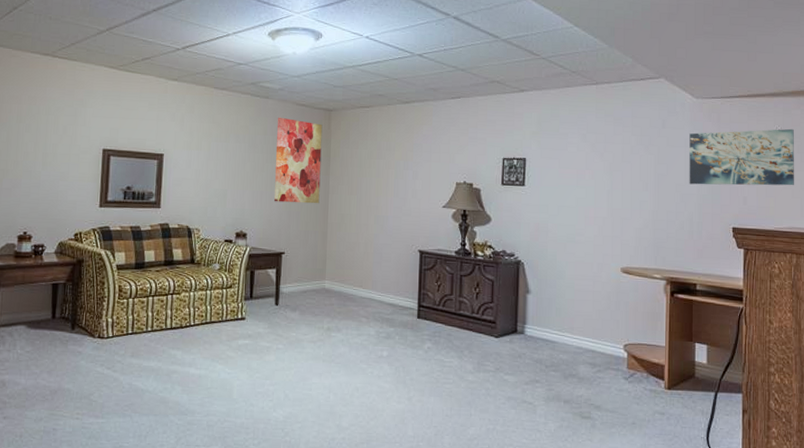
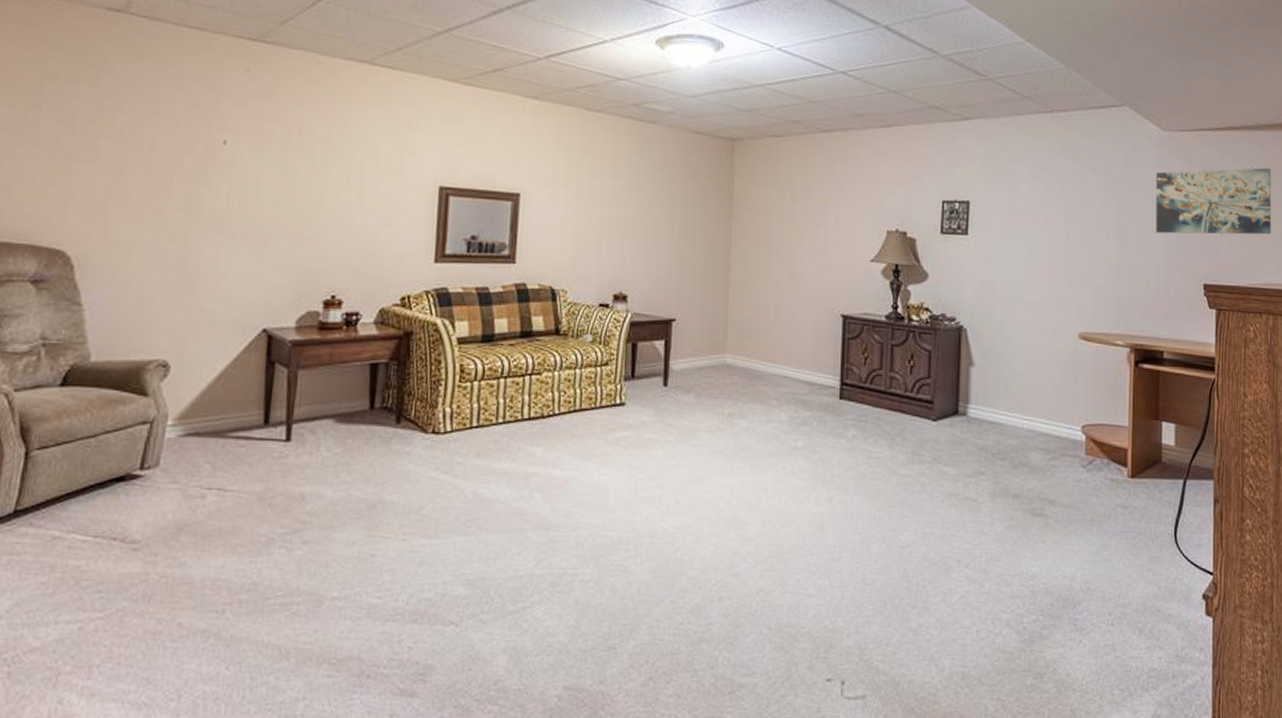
wall art: present [273,117,323,204] -> none [661,147,724,258]

